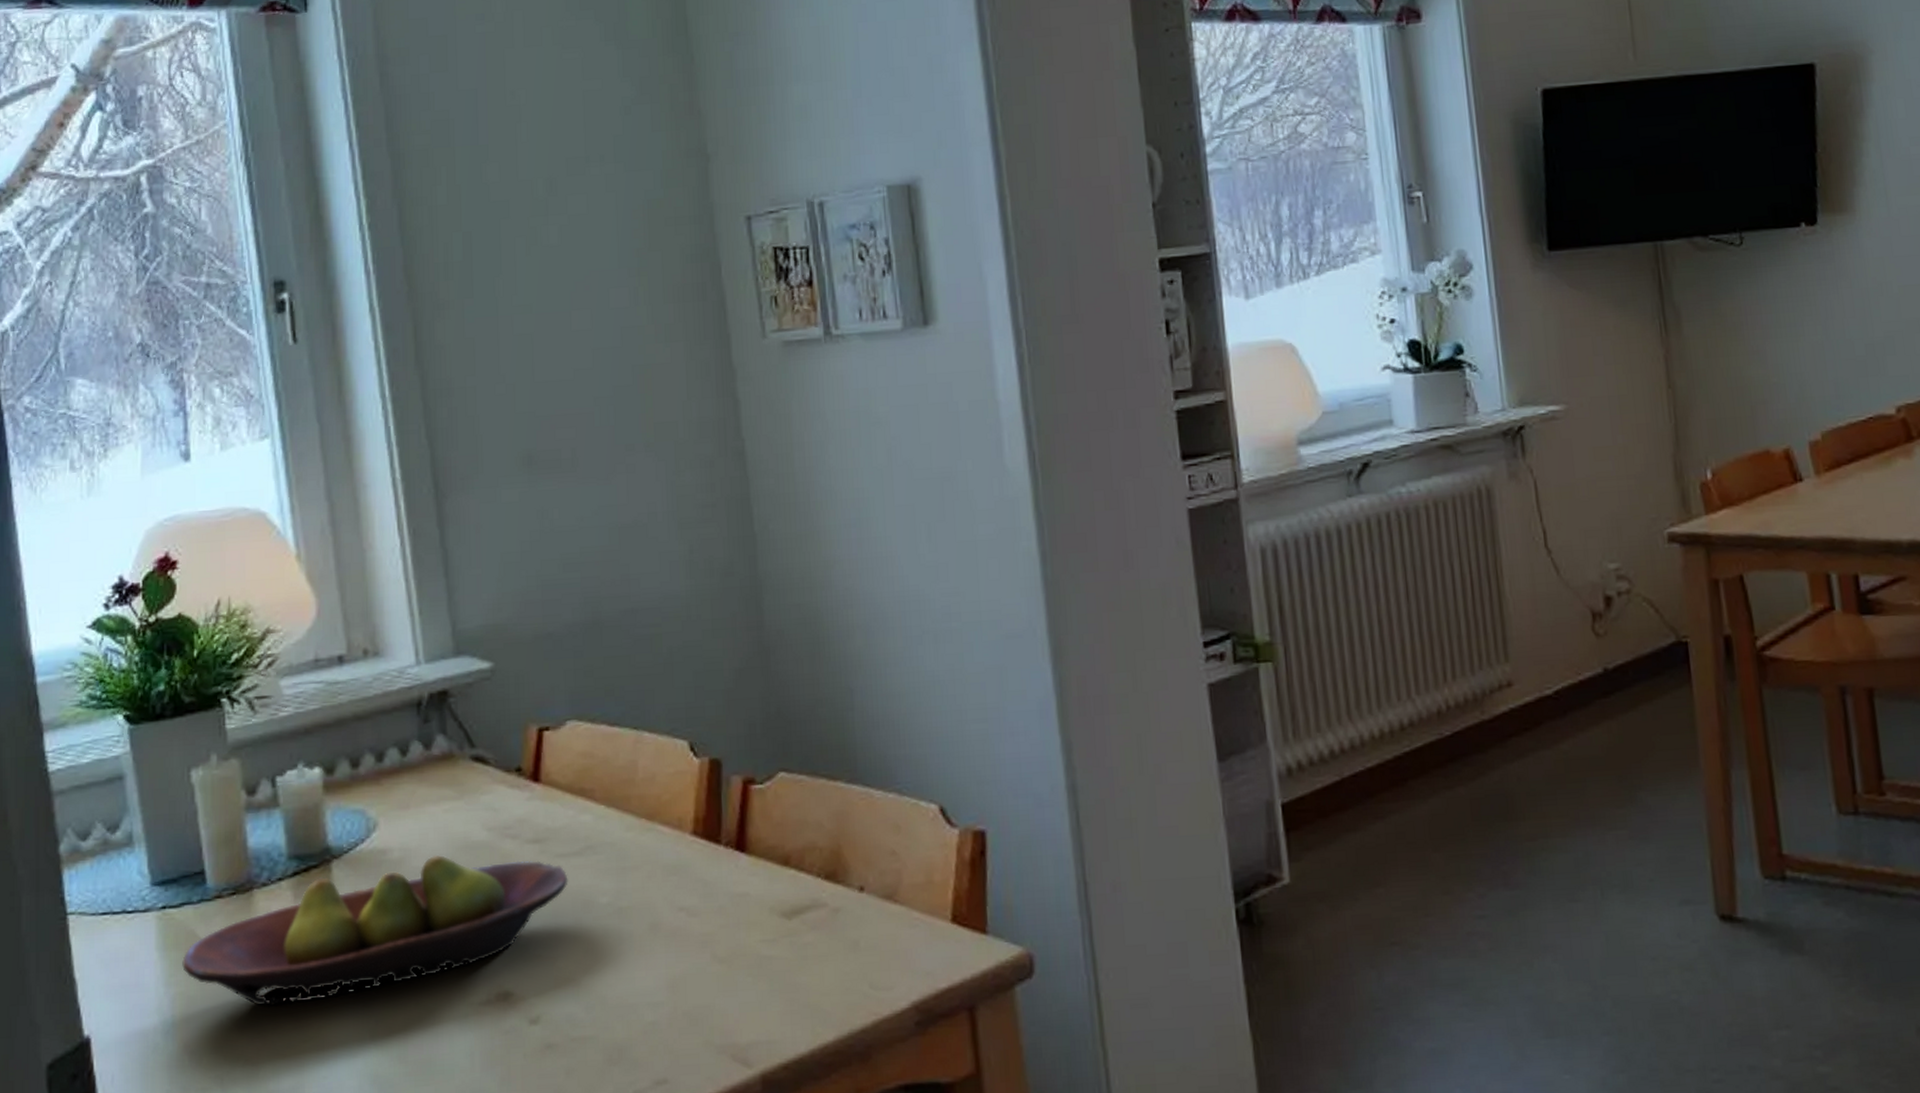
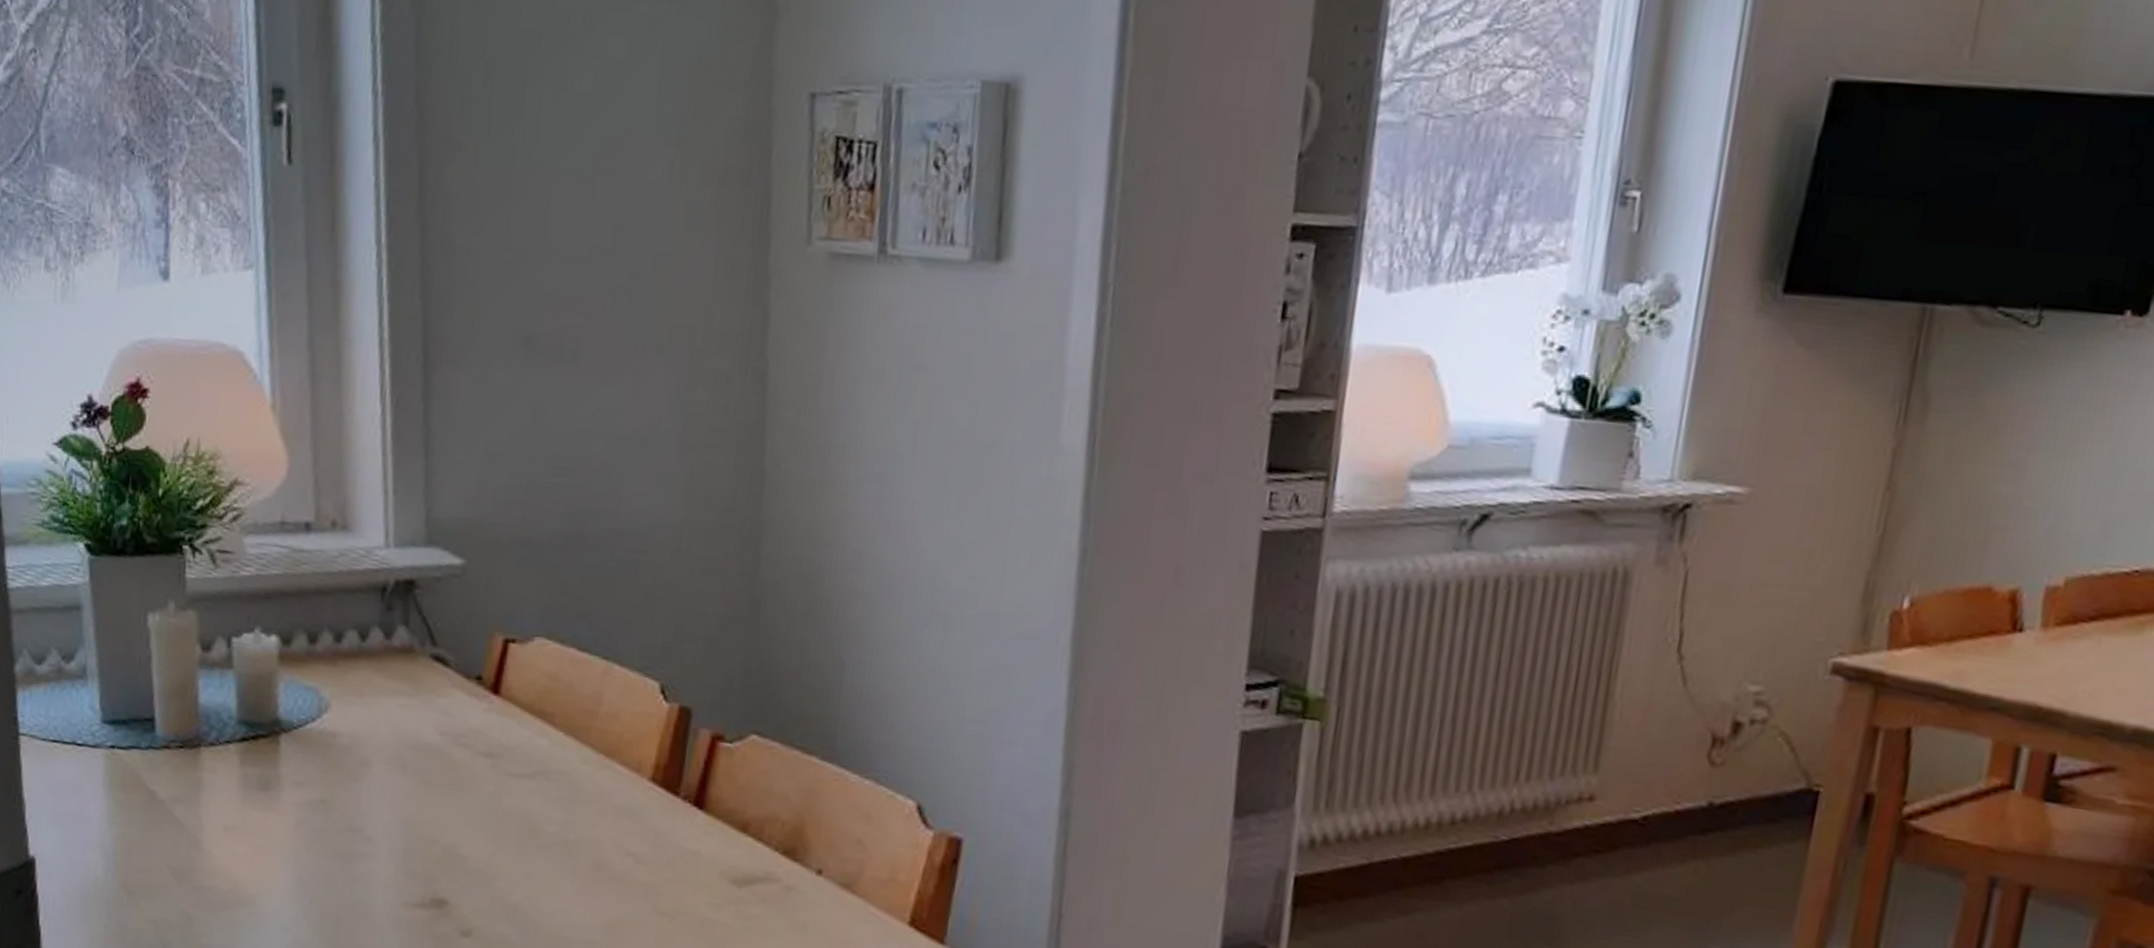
fruit bowl: present [182,855,568,1006] -> none [127,748,517,869]

